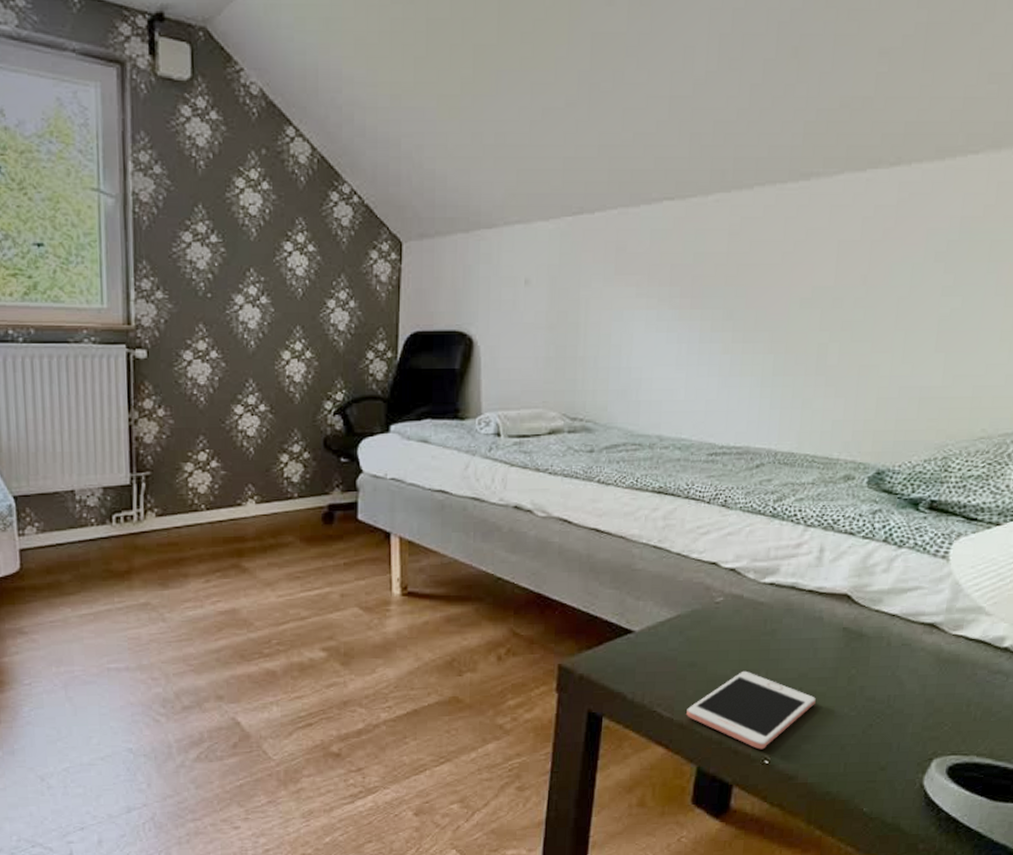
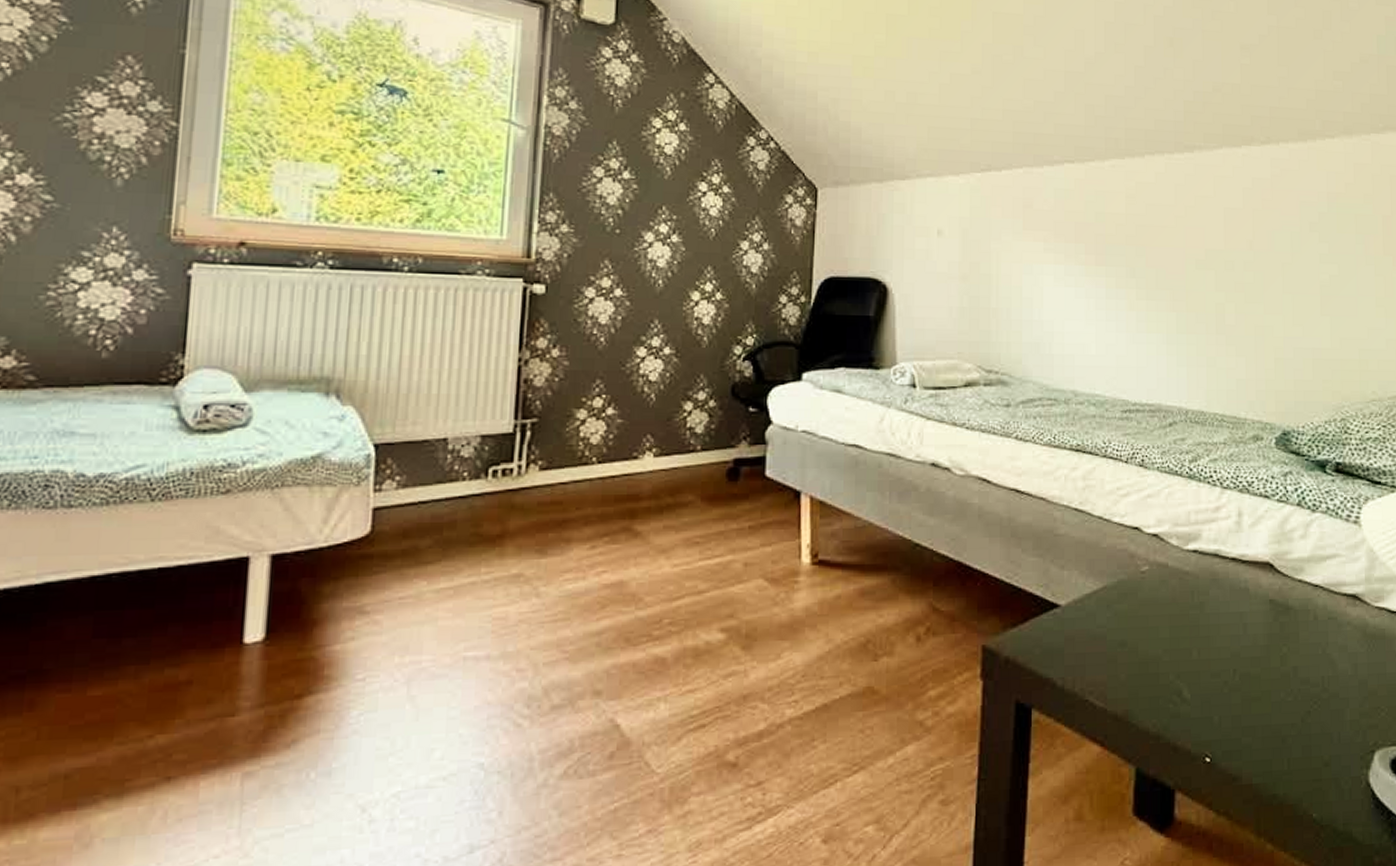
cell phone: present [686,670,816,750] -> none [1120,650,1251,745]

